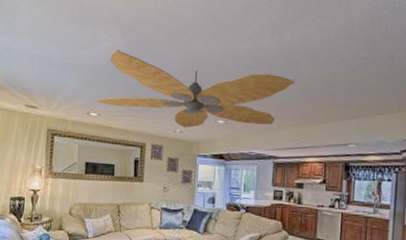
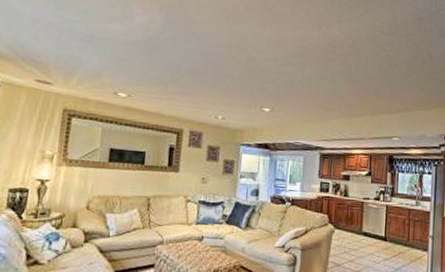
ceiling fan: present [94,50,295,128] -> none [123,26,342,115]

